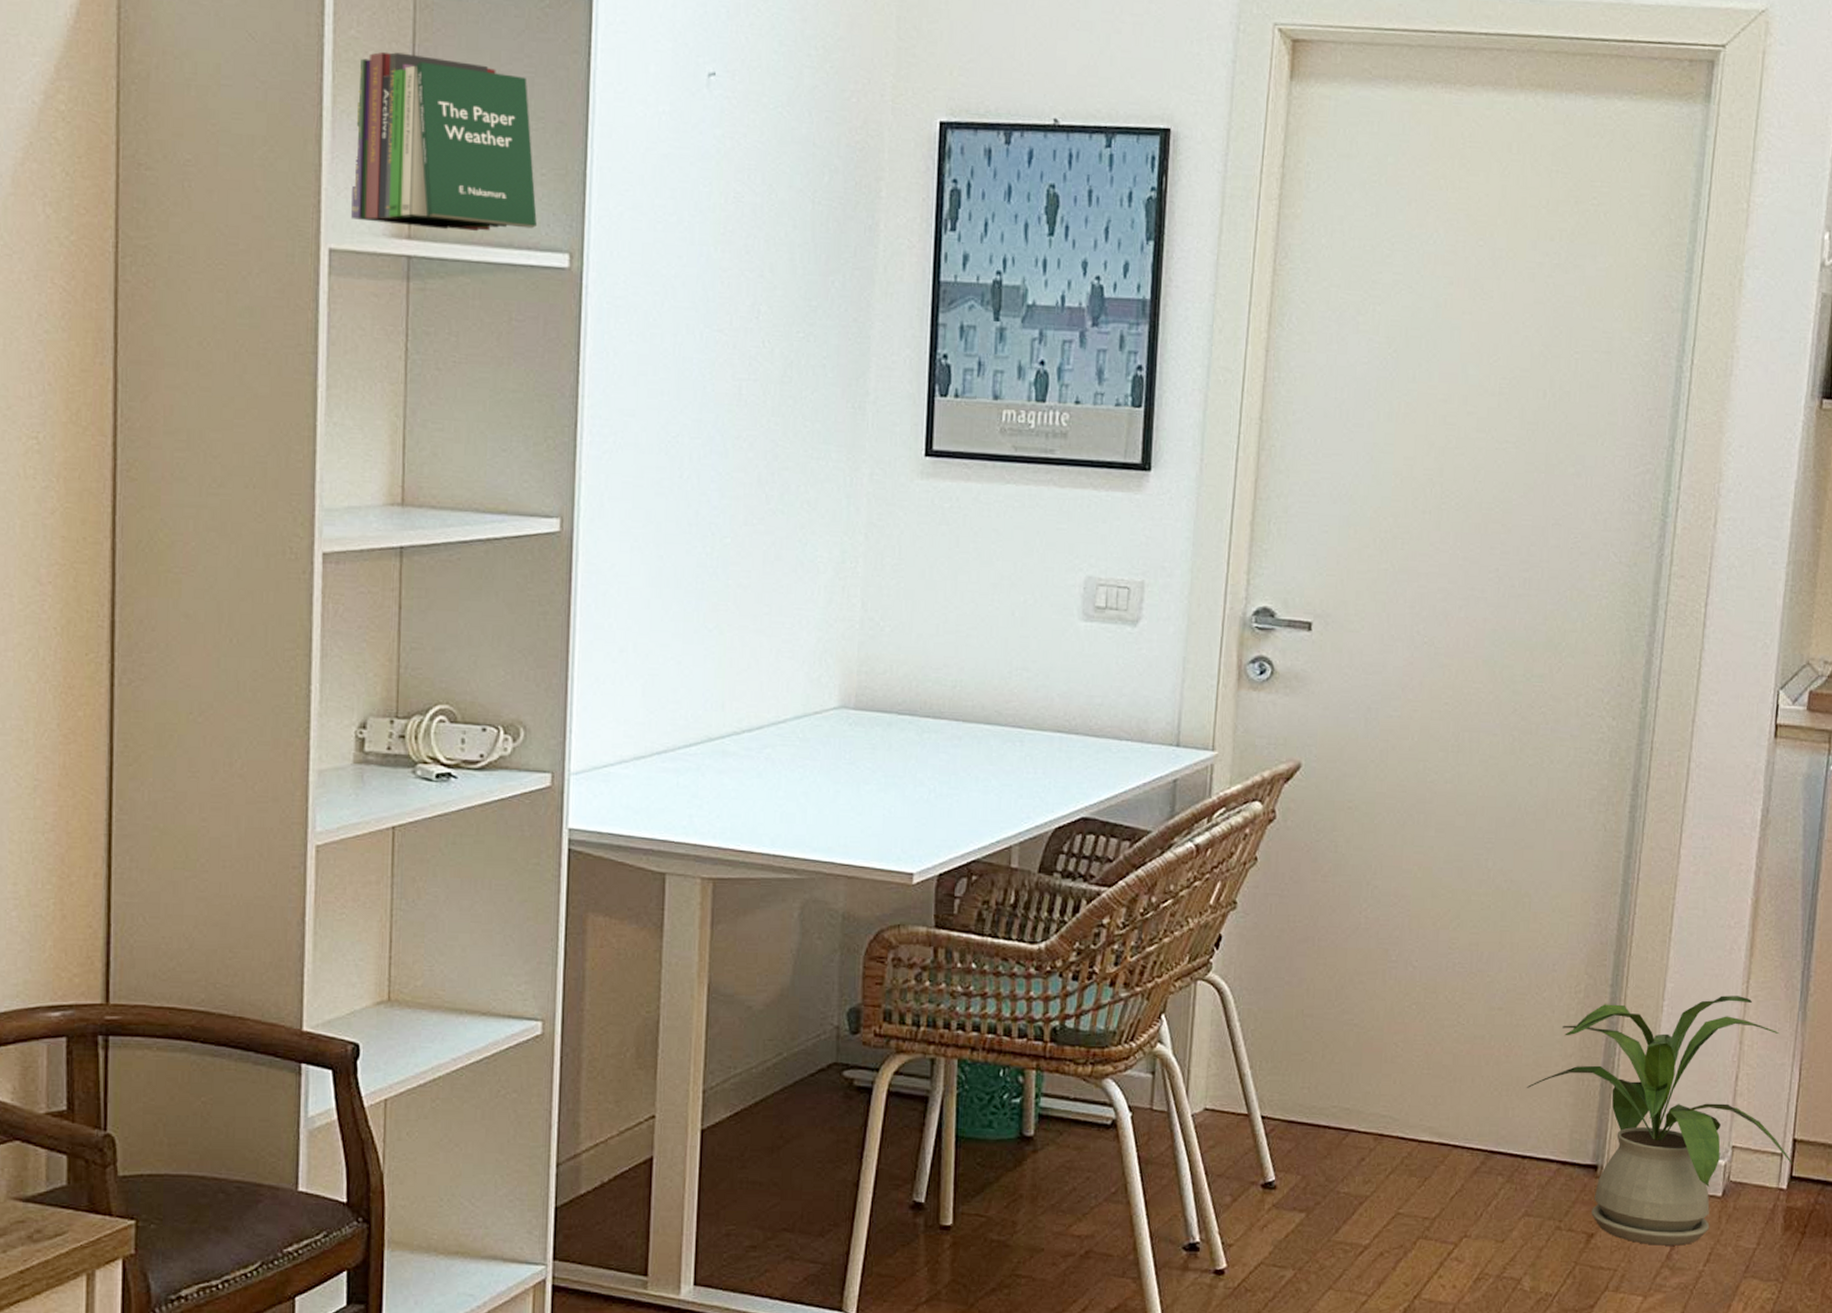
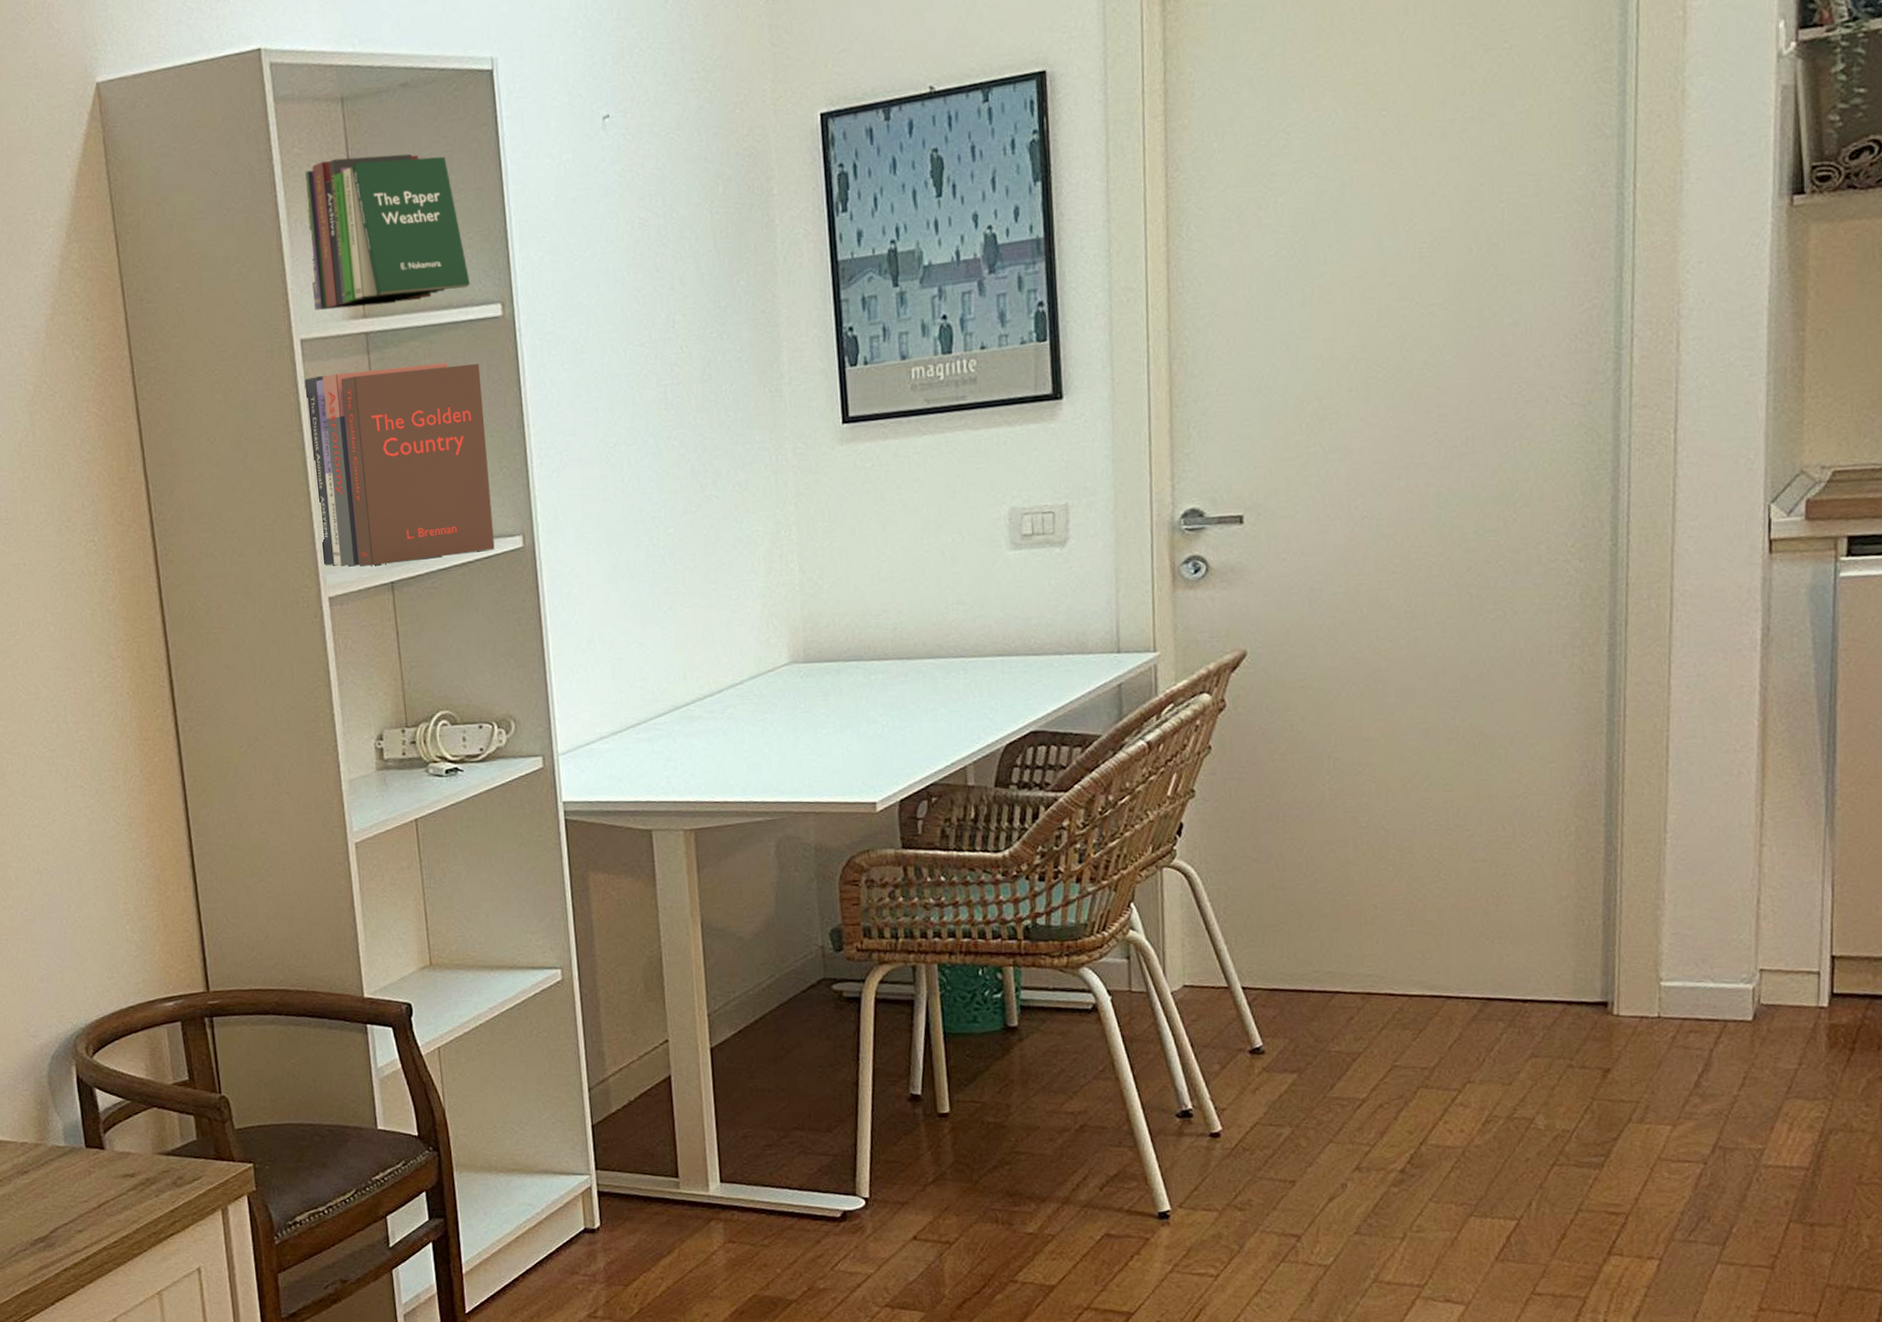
books: none [323,294,536,529] -> present [304,362,495,566]
house plant: present [1526,995,1793,1246] -> none [1520,819,1833,1075]

